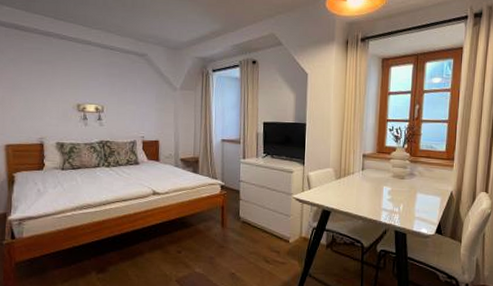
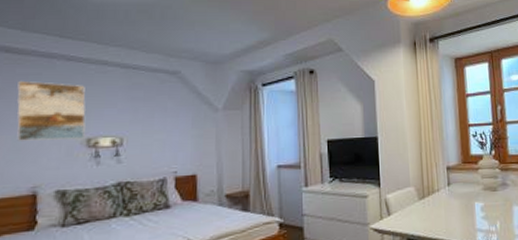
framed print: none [25,53,77,104] -> present [17,80,86,141]

